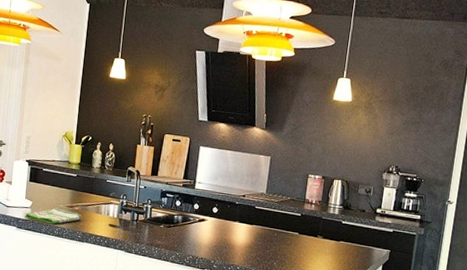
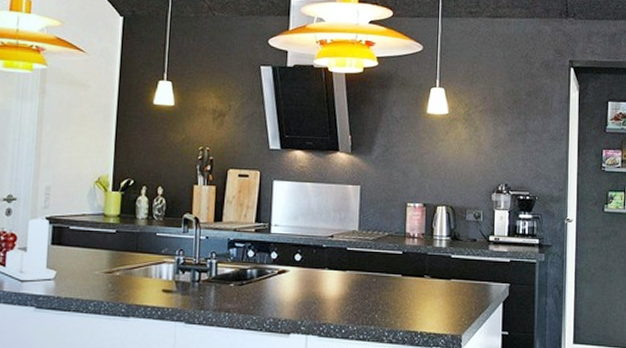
dish towel: present [24,208,82,224] -> none [46,276,125,298]

